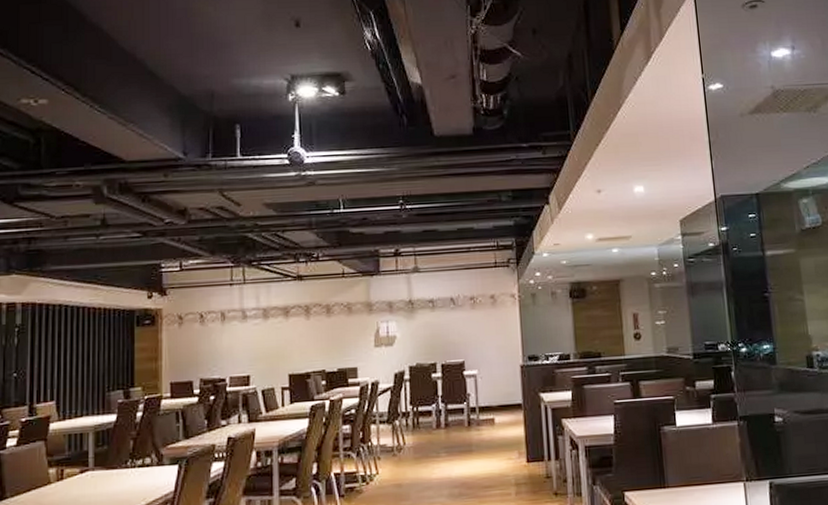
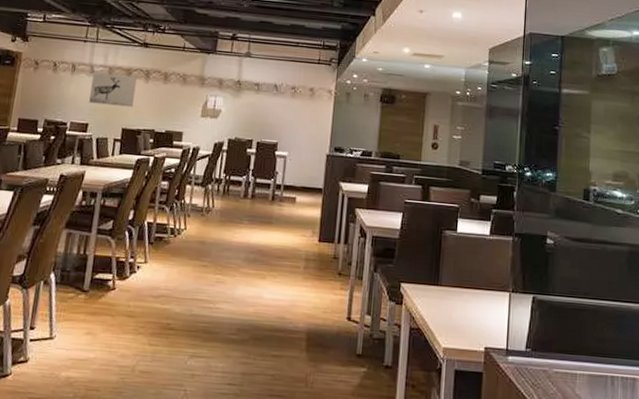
wall art: none [246,315,297,353] -> present [89,73,137,107]

